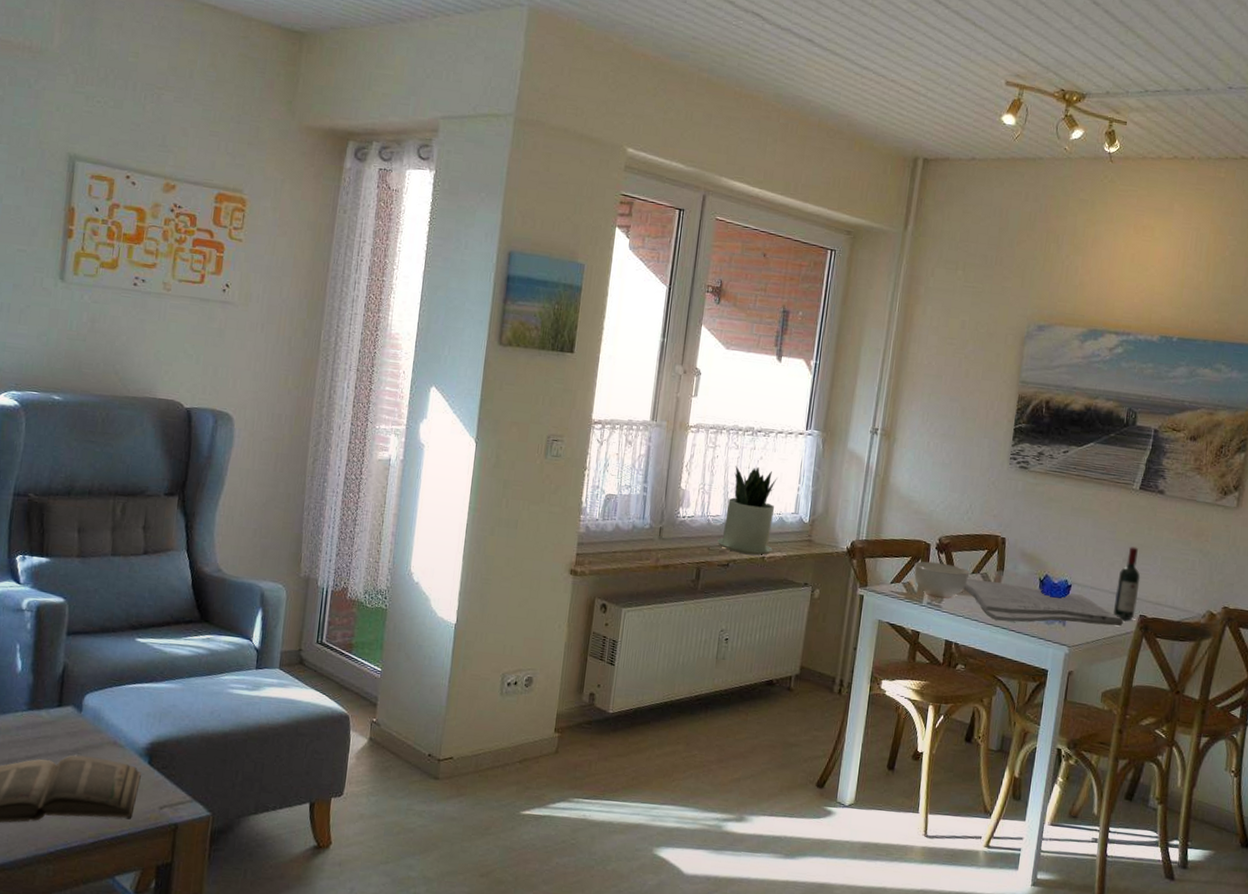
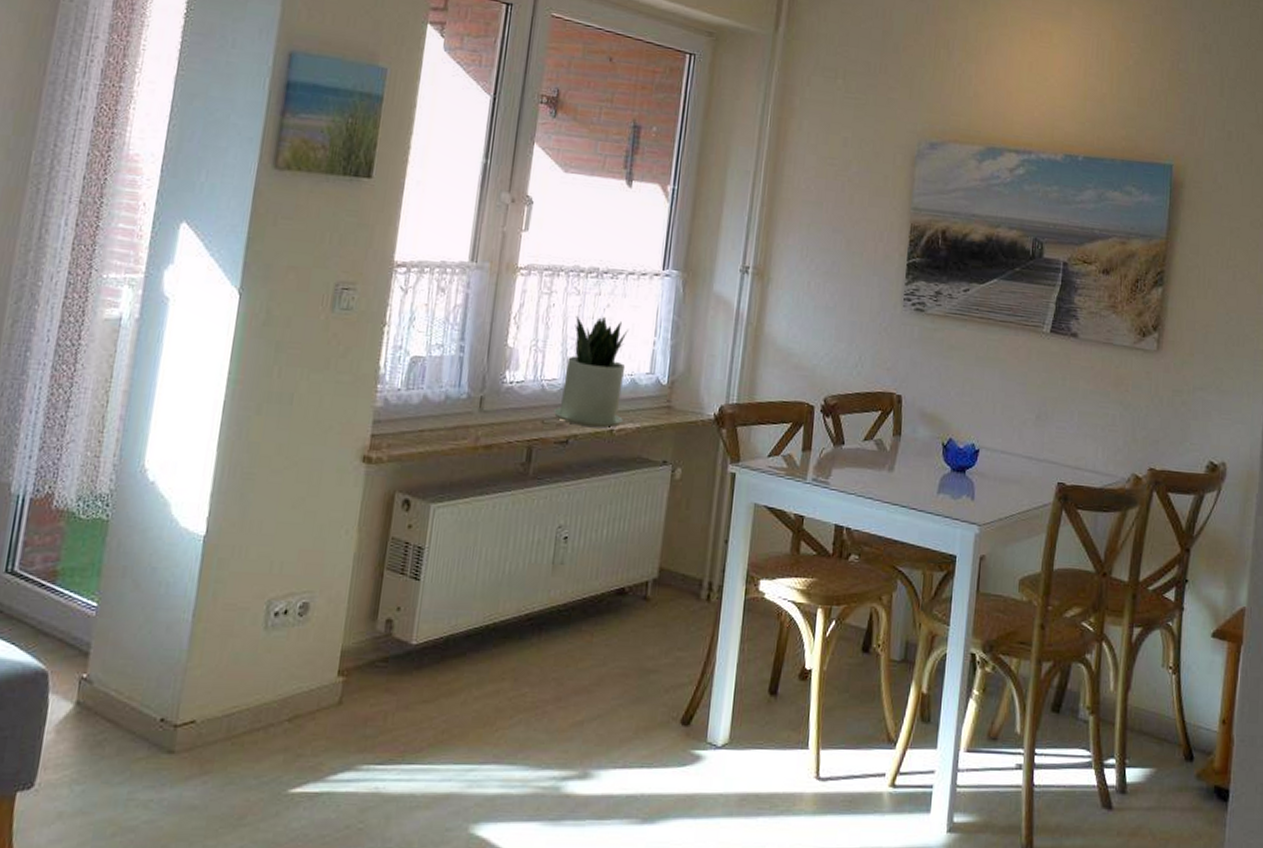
bowl: present [914,561,970,599] -> none [795,427,862,473]
newspaper: present [963,579,1124,627] -> none [854,447,1040,498]
wine bottle: present [1112,546,1141,621] -> none [1027,400,1057,490]

